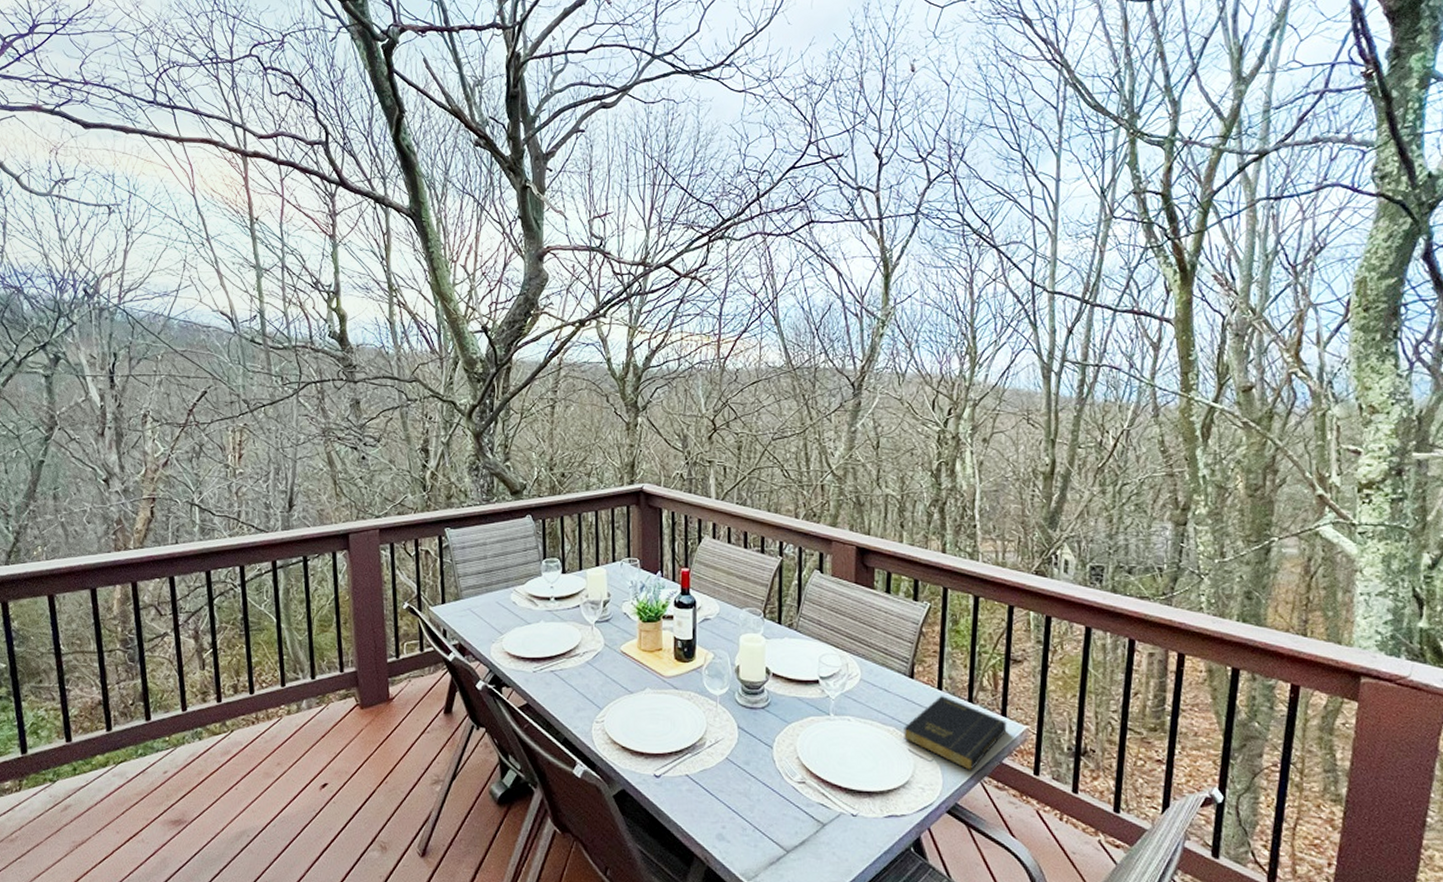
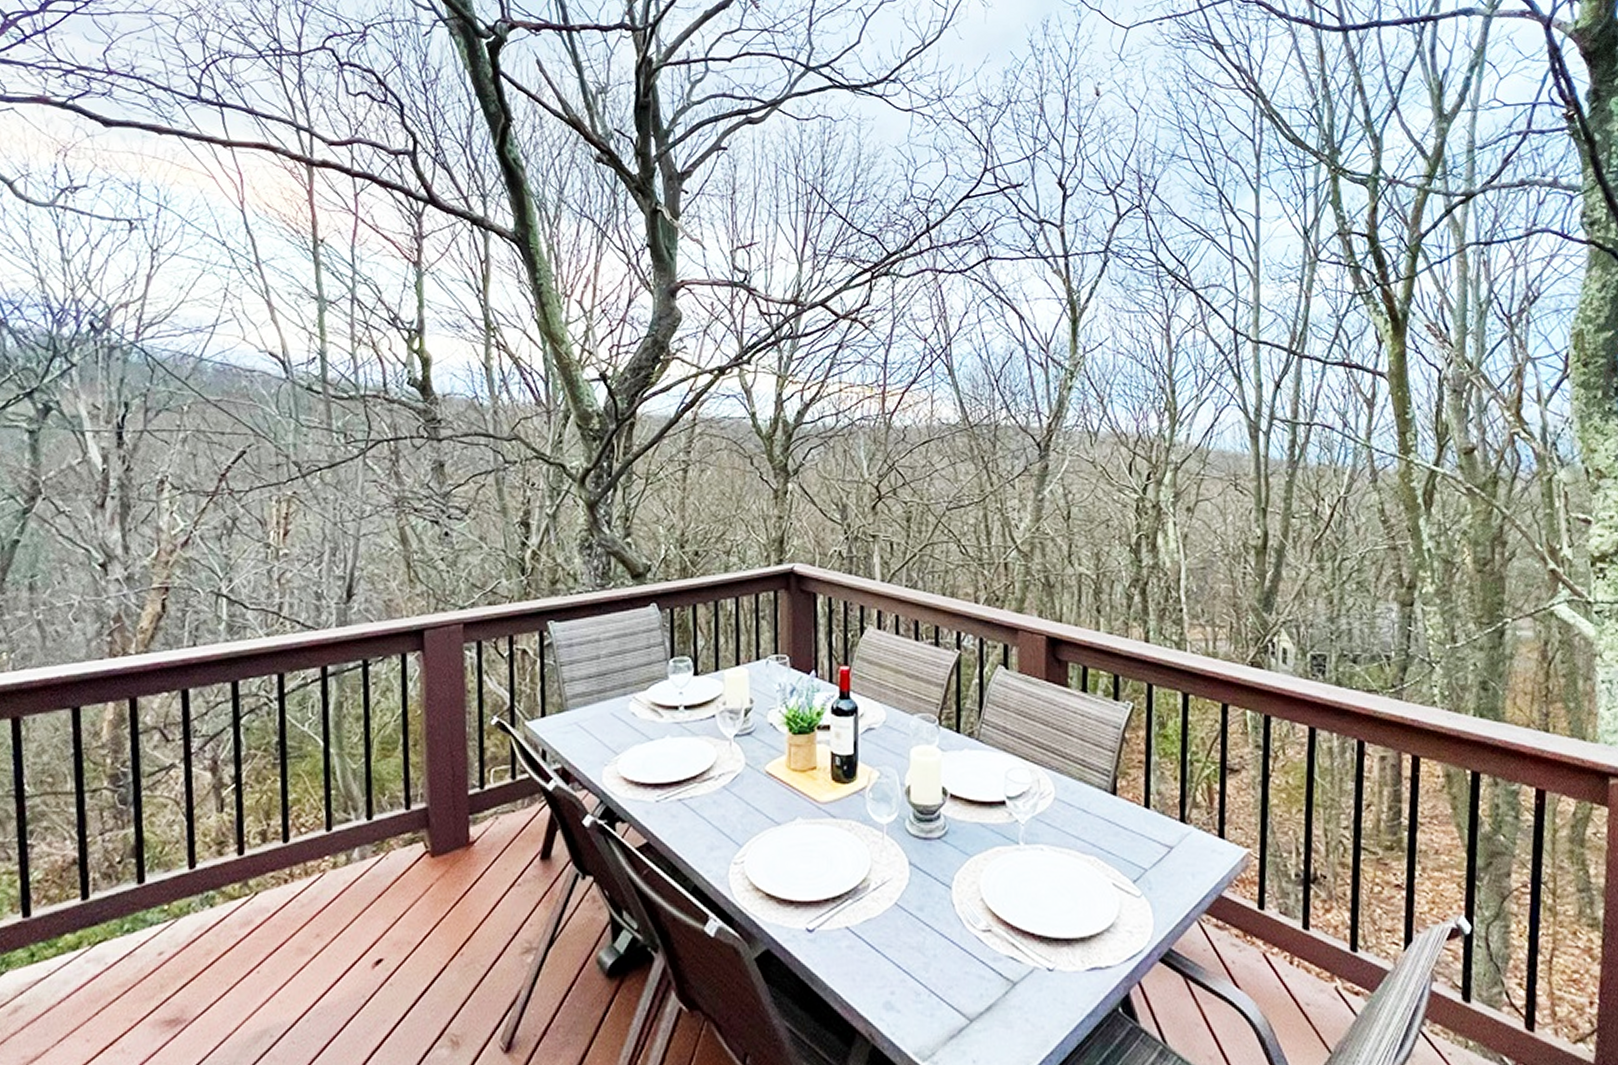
book: present [903,696,1007,770] -> none [1105,816,1226,907]

